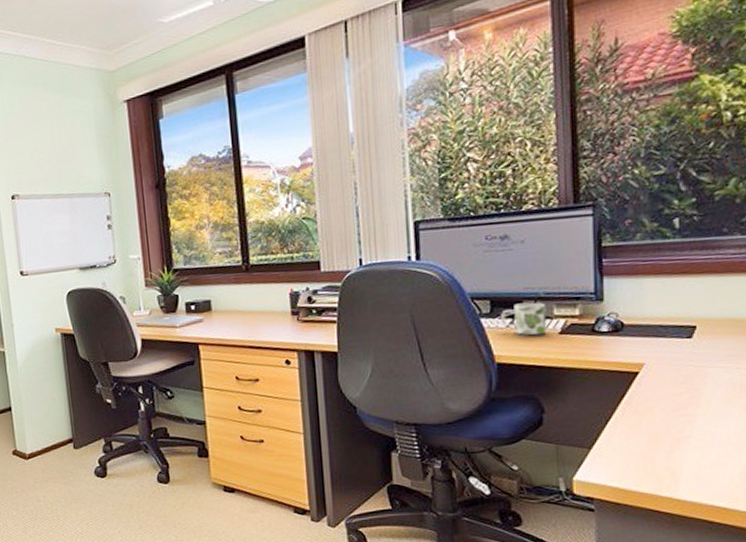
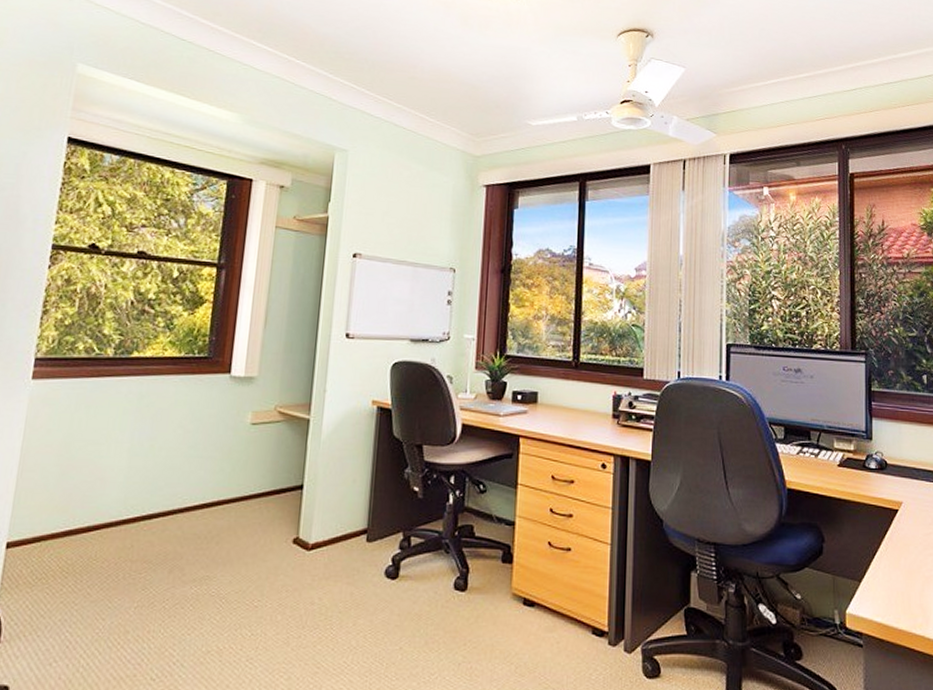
mug: present [501,302,547,336] -> none [793,433,829,465]

